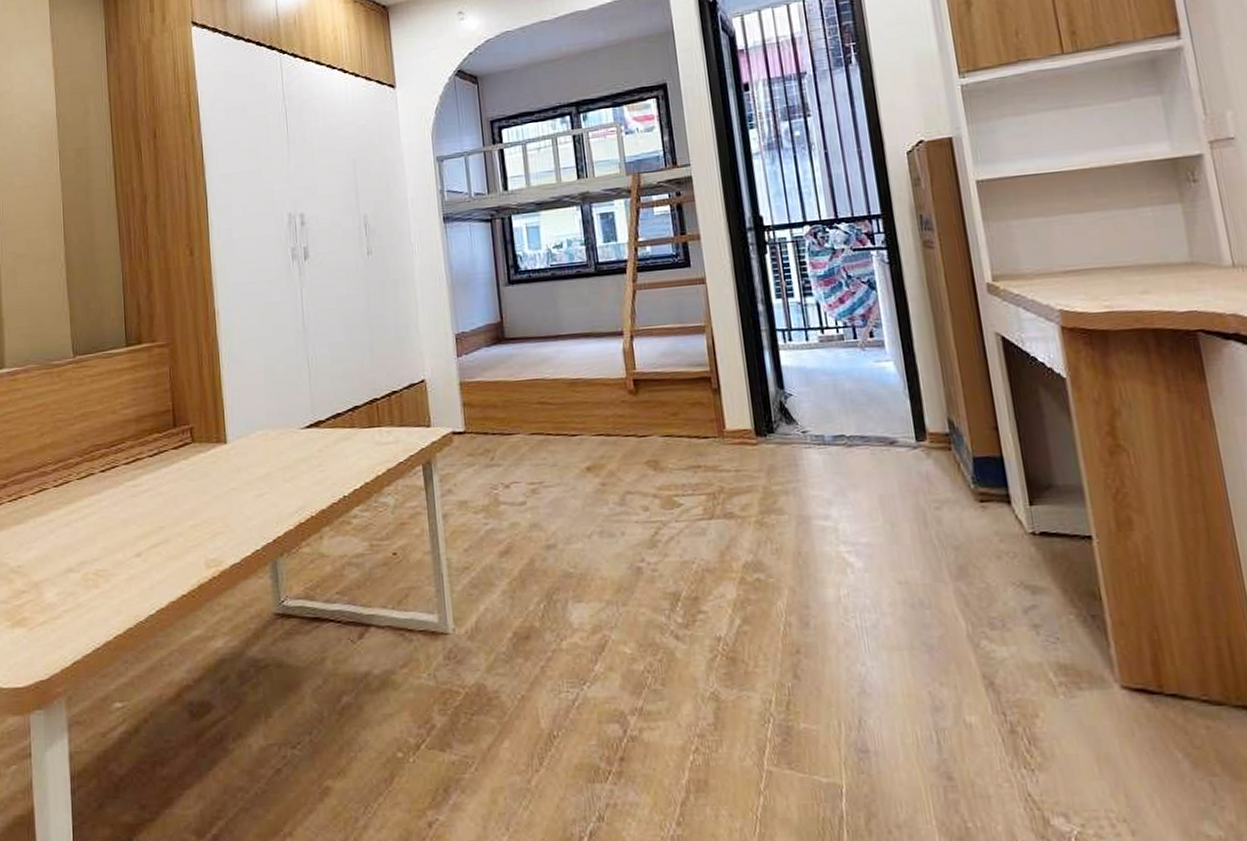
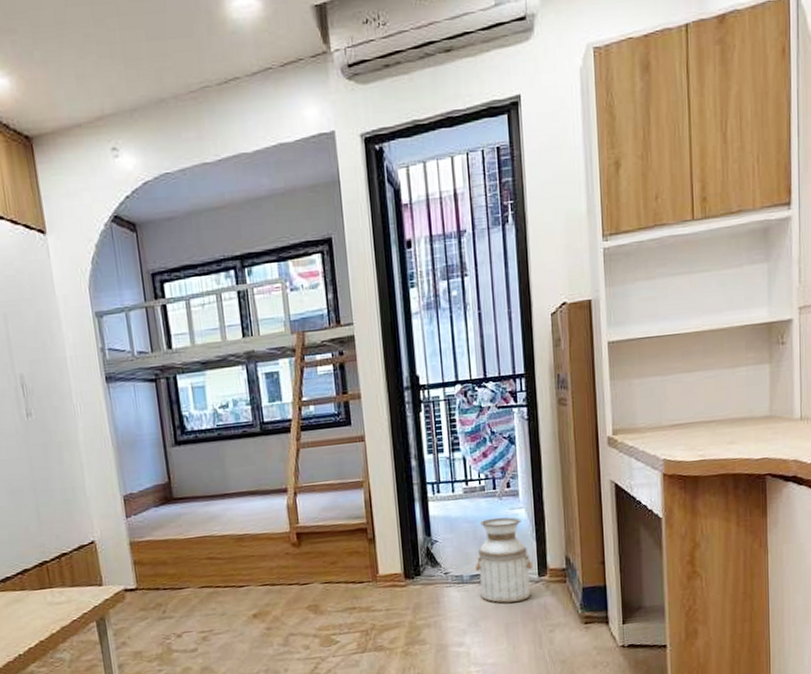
planter: none [838,370,909,471] -> present [475,517,532,603]

